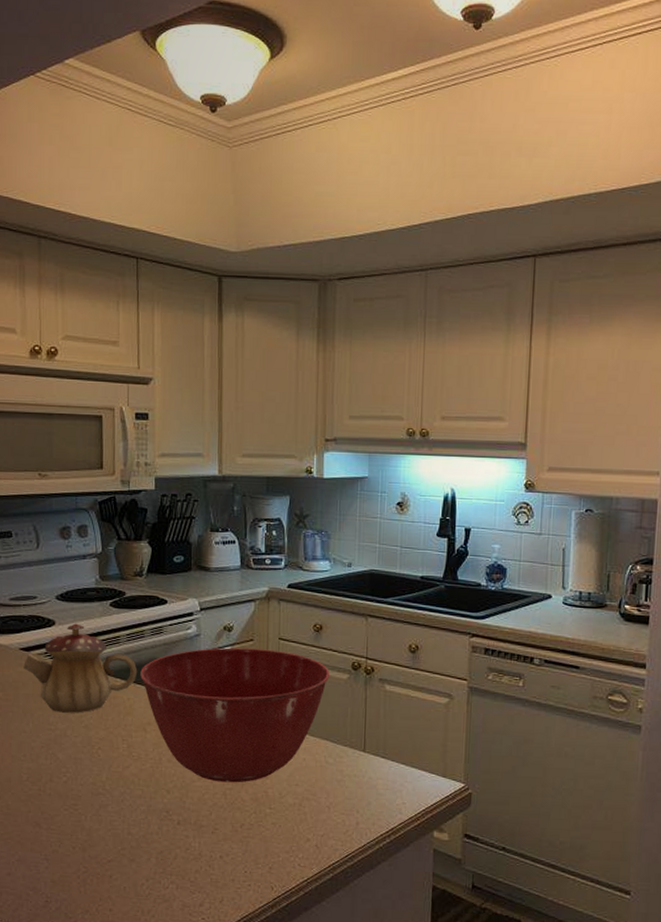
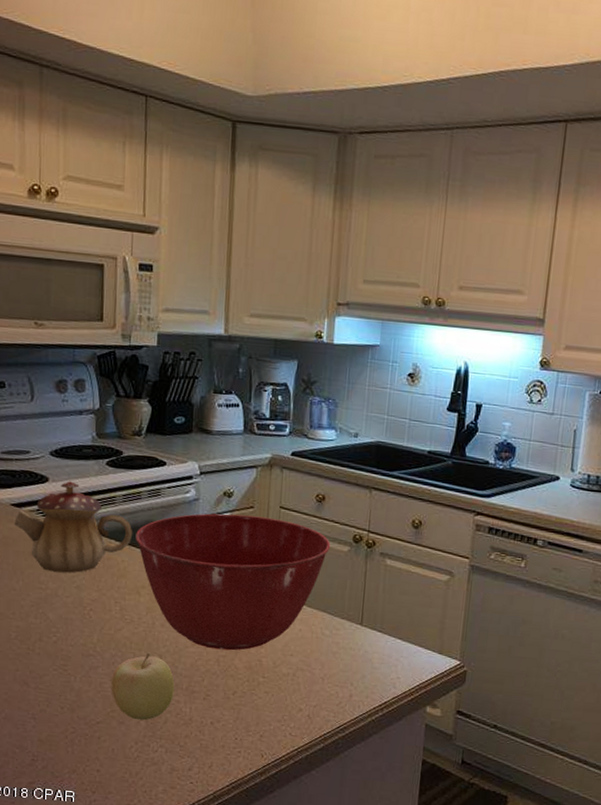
fruit: none [121,788,183,857] -> present [111,652,175,721]

